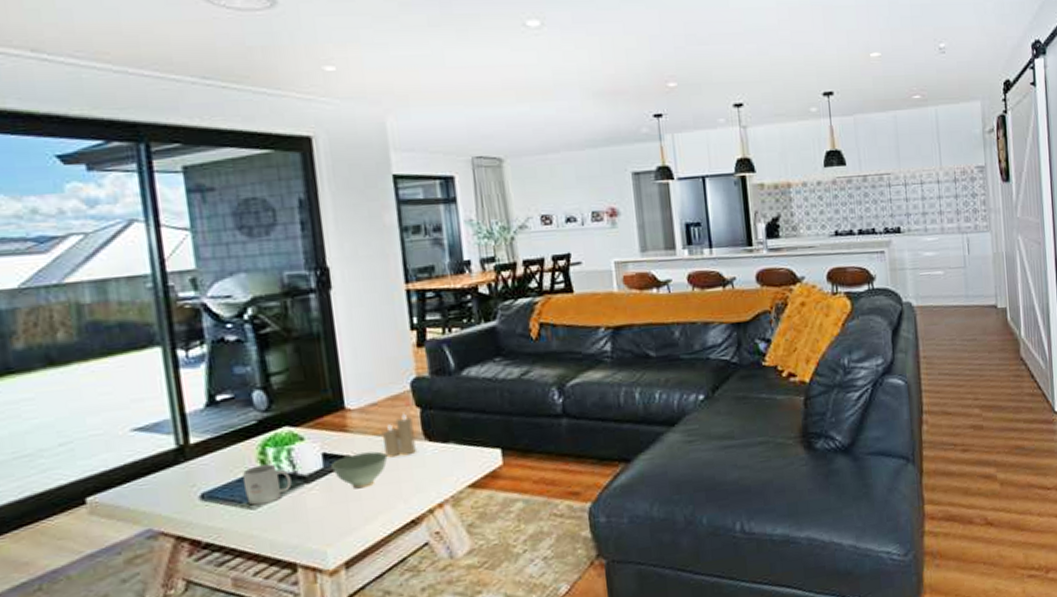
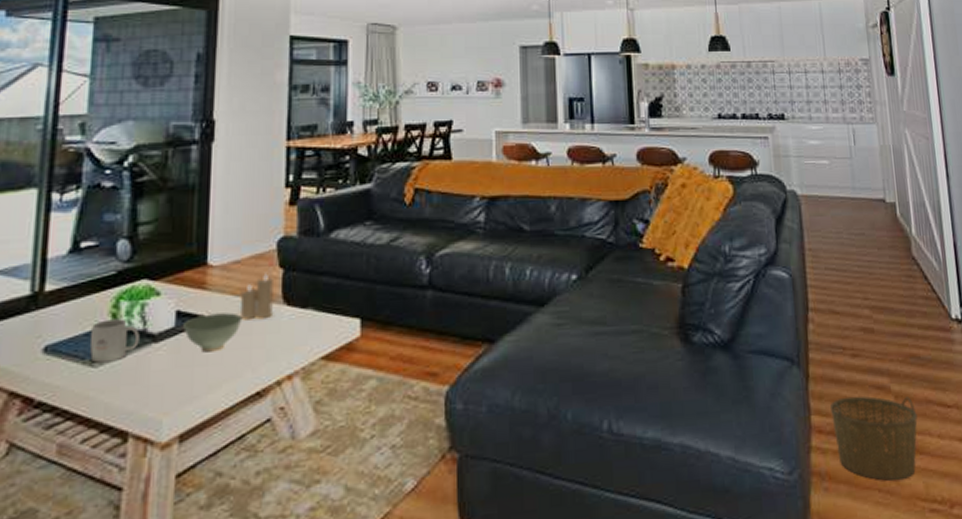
basket: none [942,482,1020,555] -> present [830,396,918,481]

